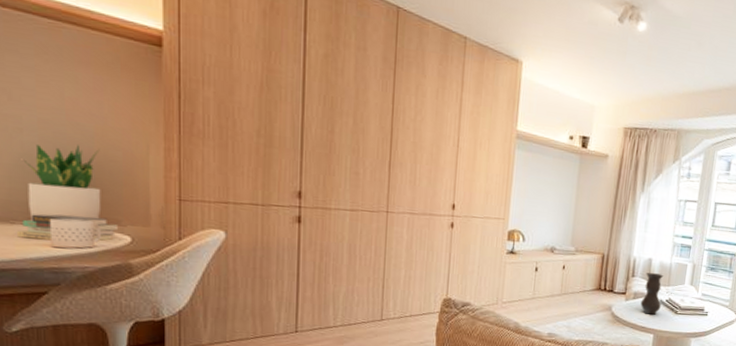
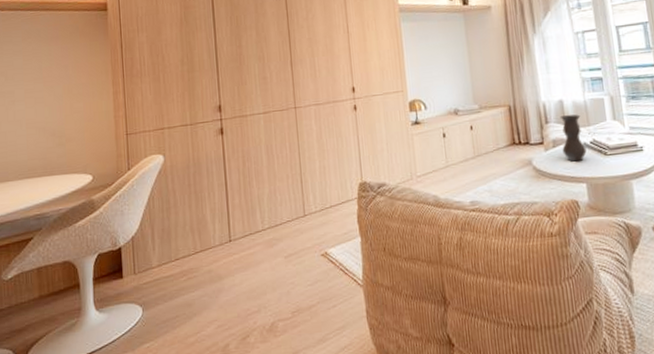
books: present [16,214,119,241] -> none [10,162,83,193]
planter: present [25,145,102,221] -> none [16,104,70,177]
mug: present [49,217,102,249] -> none [33,166,71,197]

